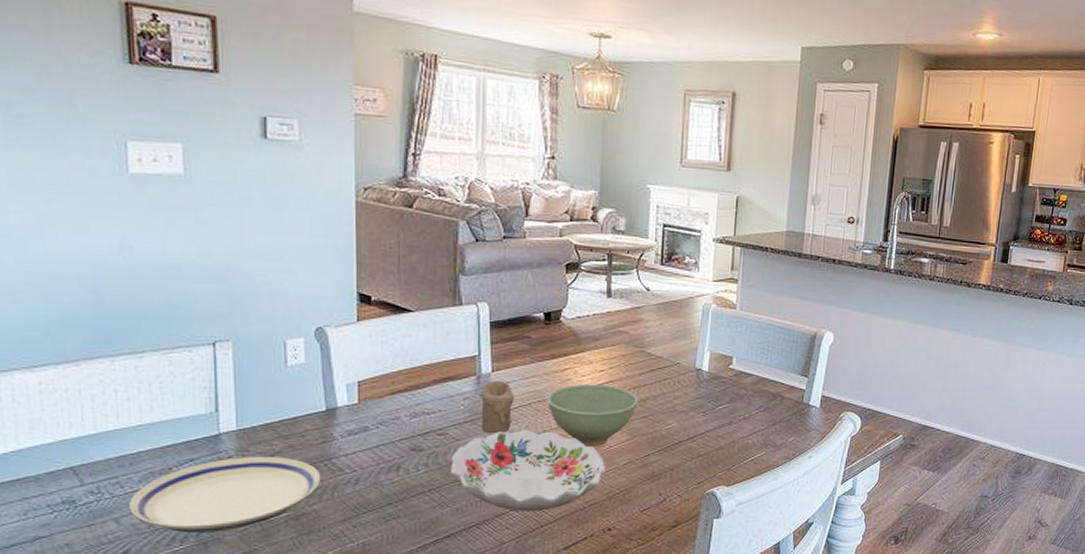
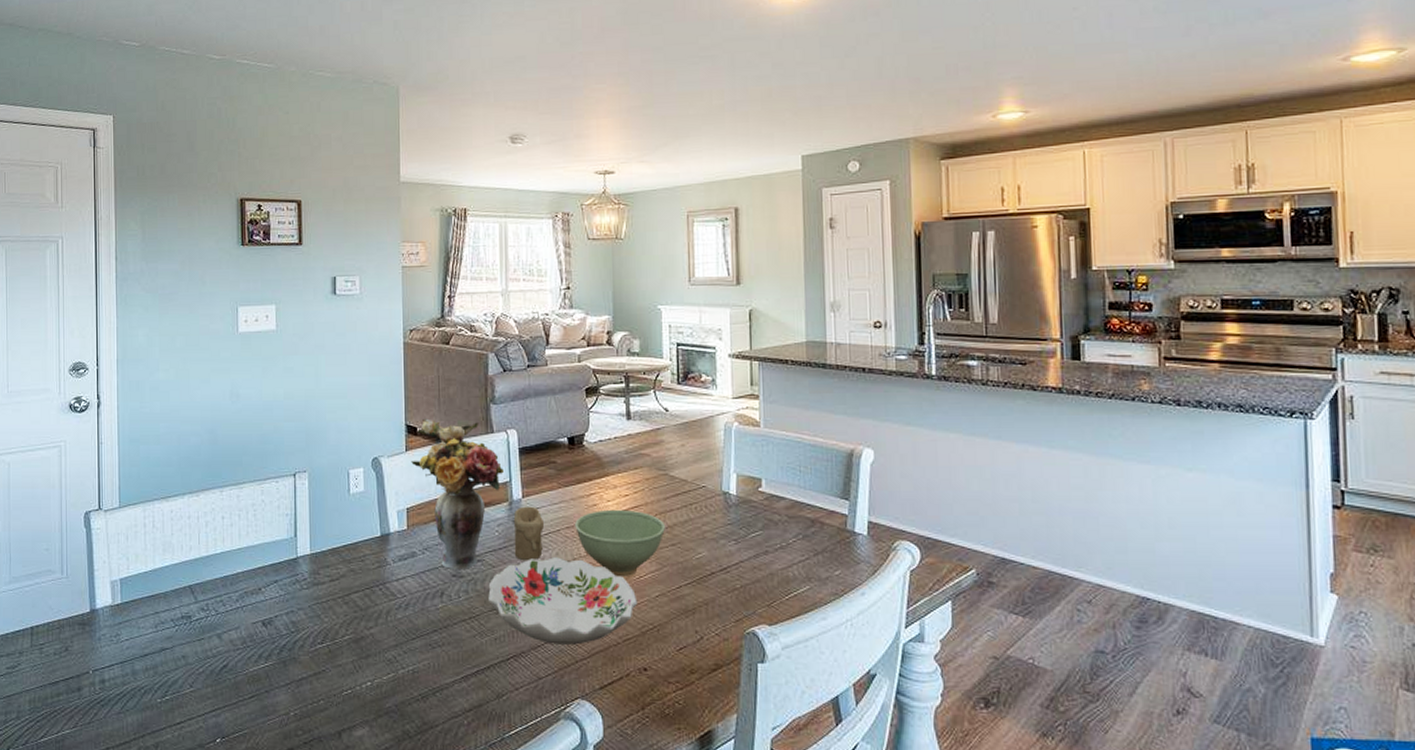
plate: present [130,457,321,533] -> none [229,580,377,652]
flower arrangement: none [364,287,472,443] -> present [411,418,504,569]

